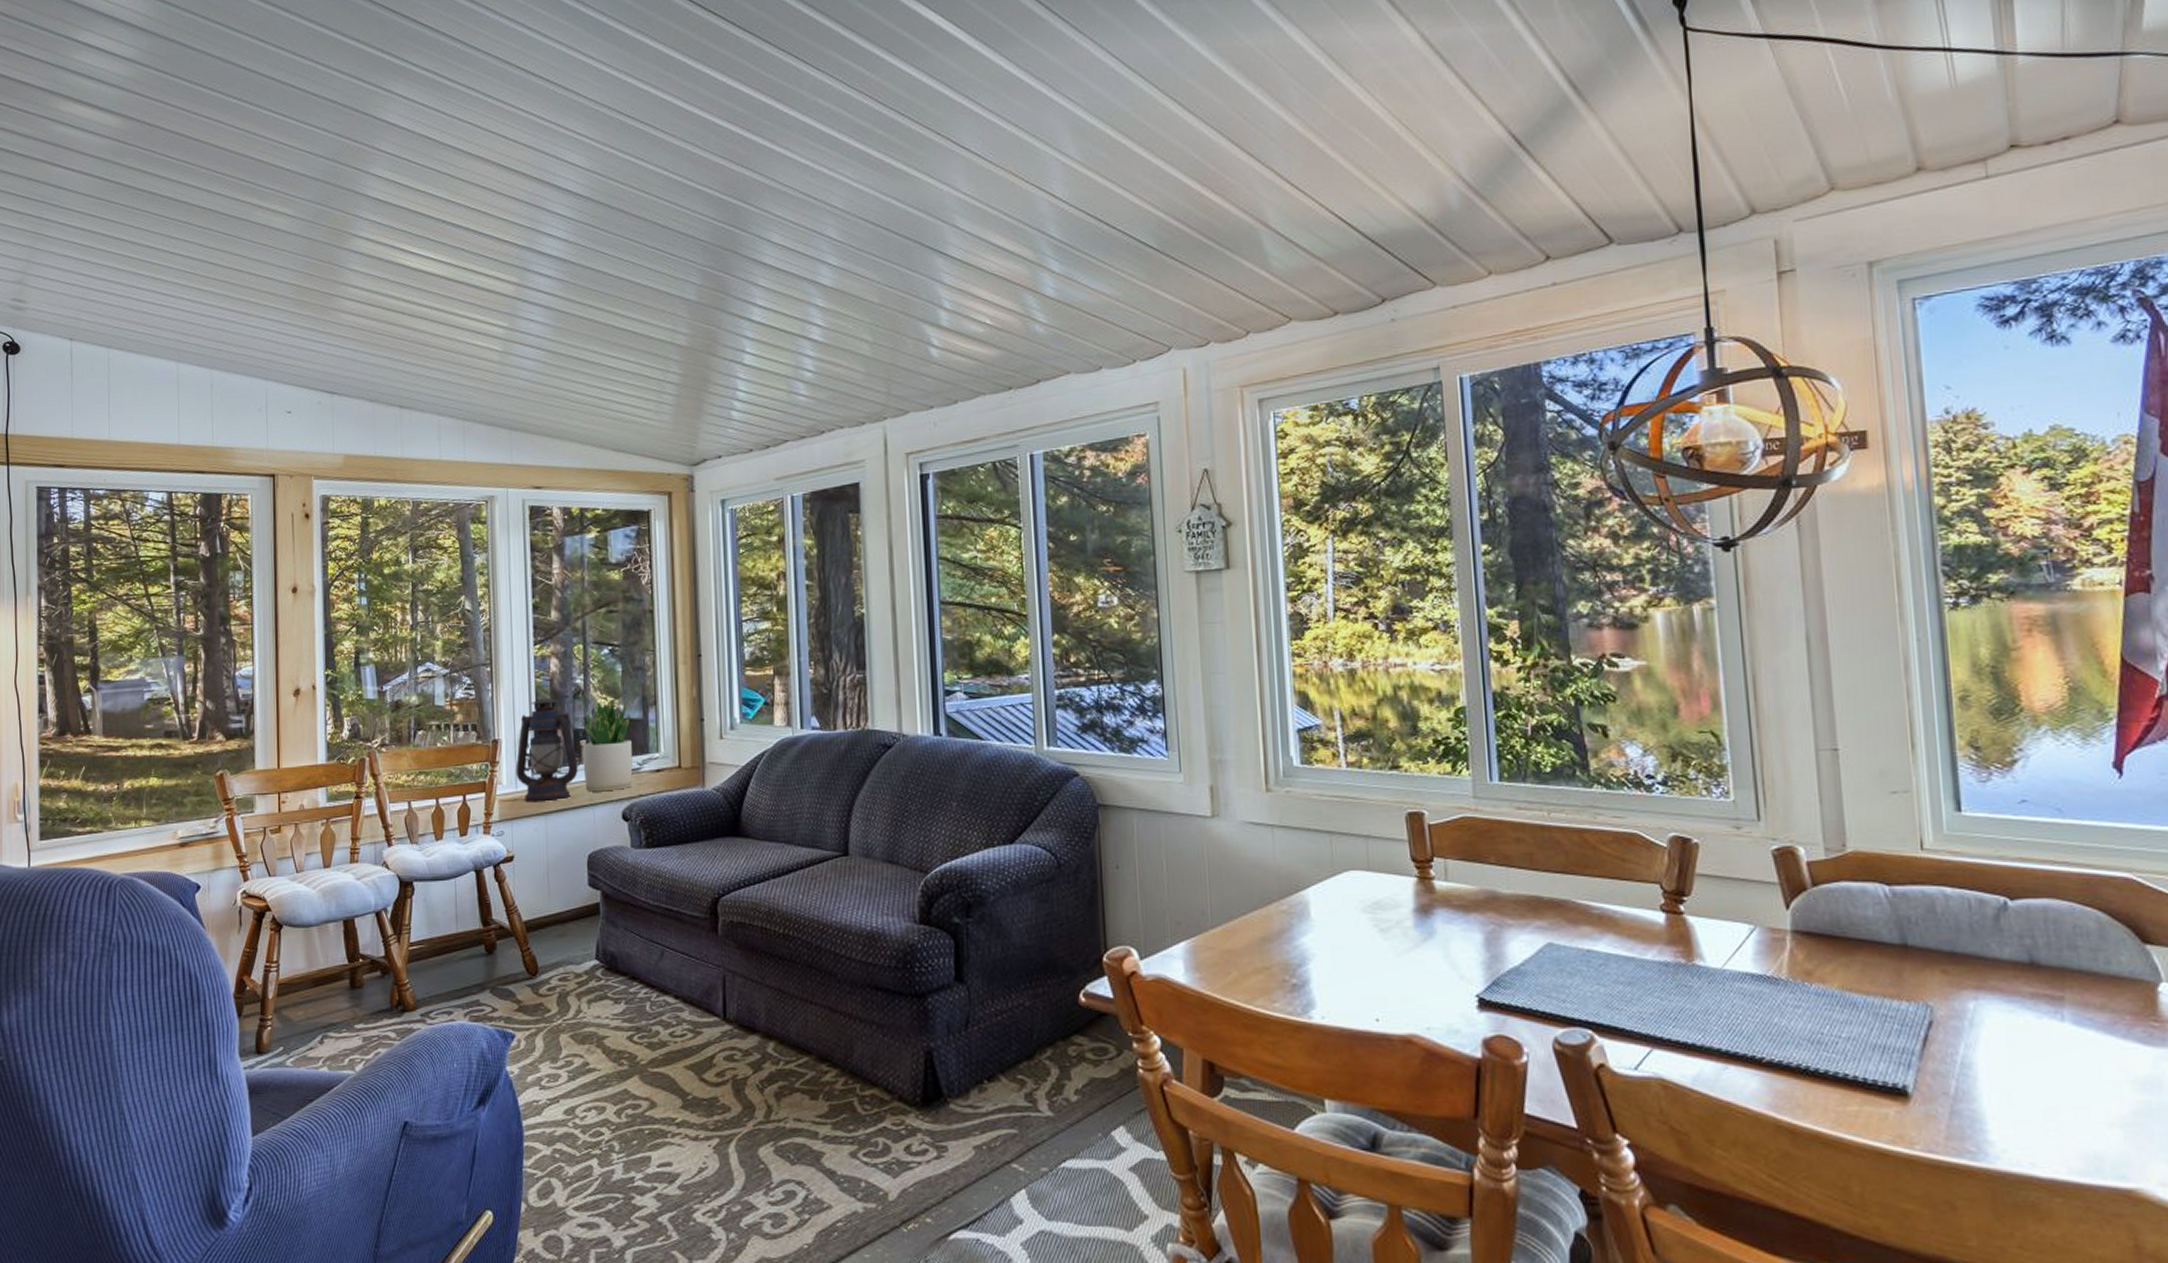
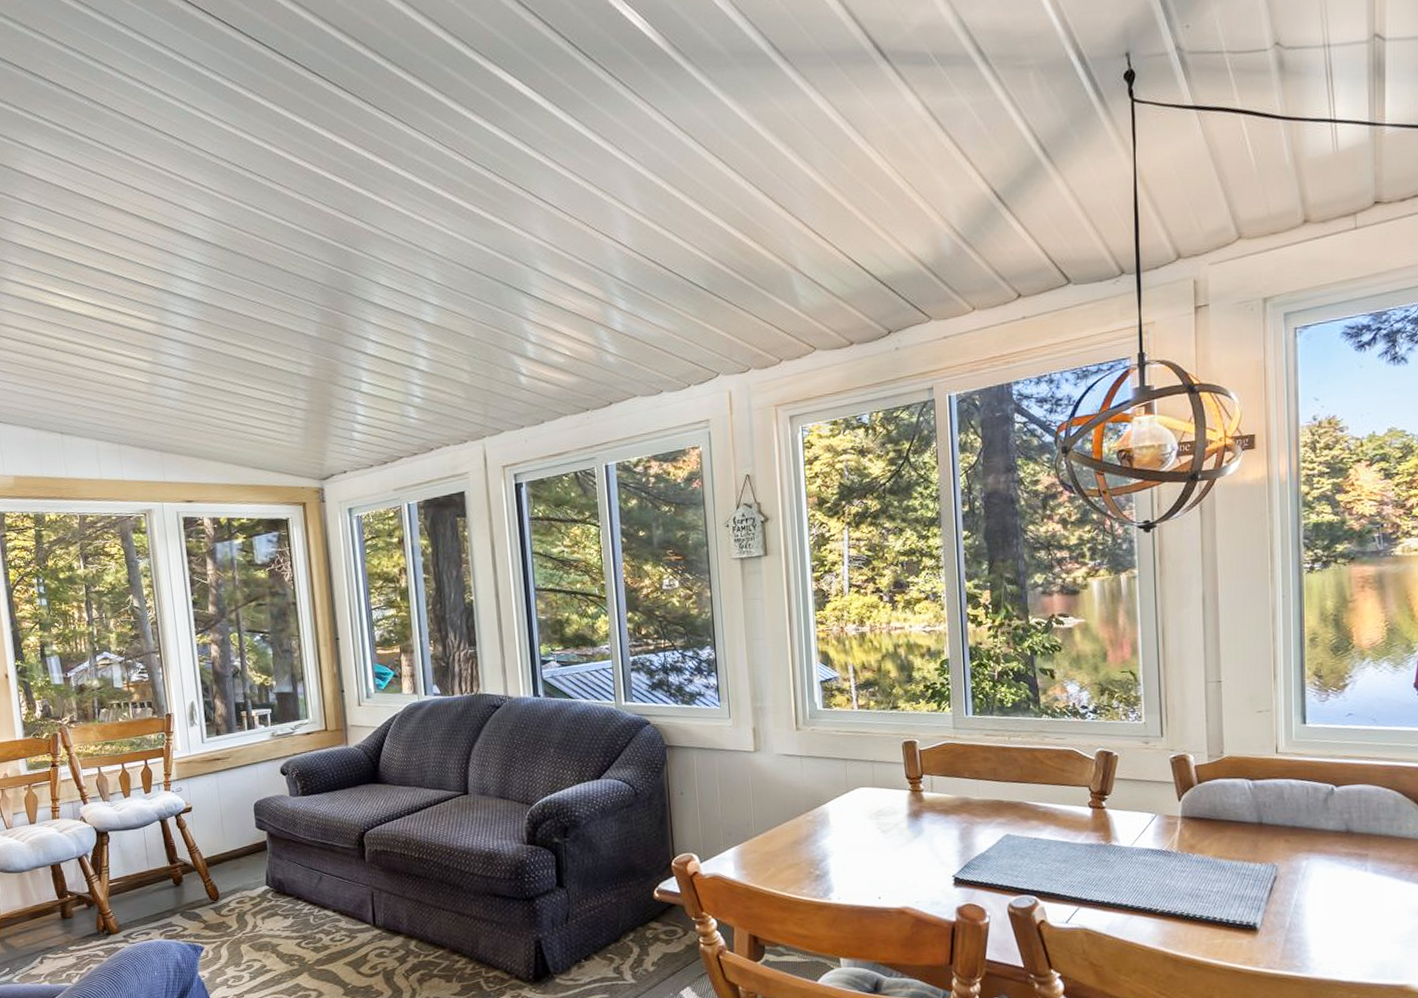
lantern: present [515,697,582,801] -> none [187,677,244,763]
planter: present [581,695,633,792] -> none [241,673,287,753]

